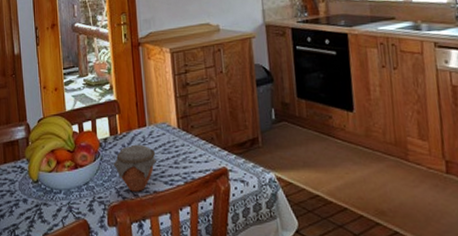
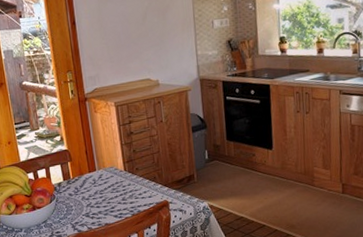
jar: present [113,144,156,192] -> none [68,186,107,226]

